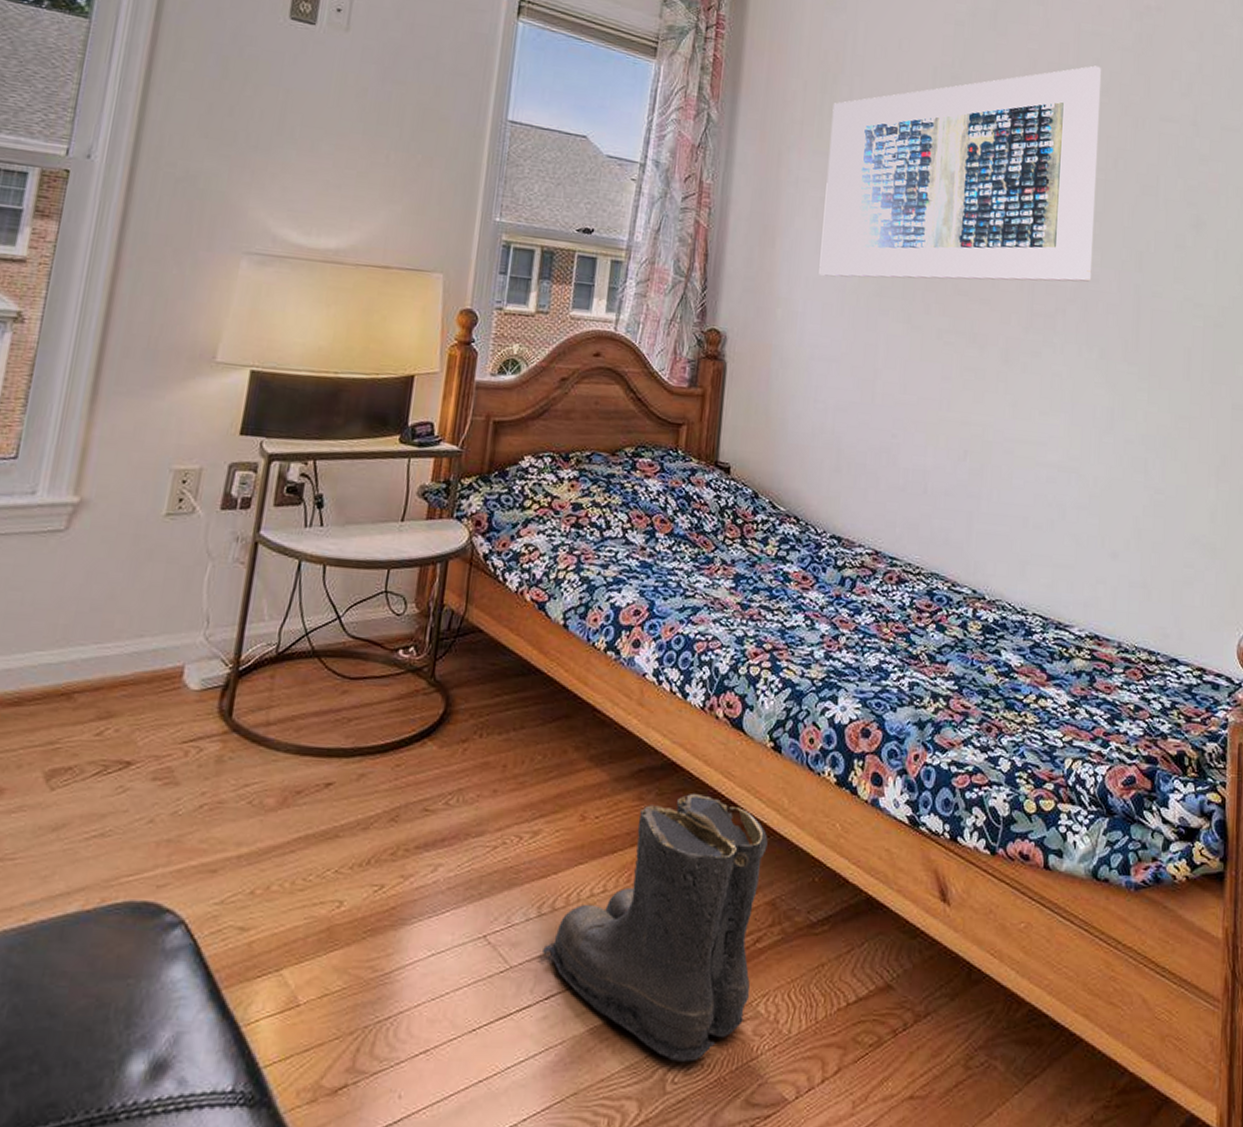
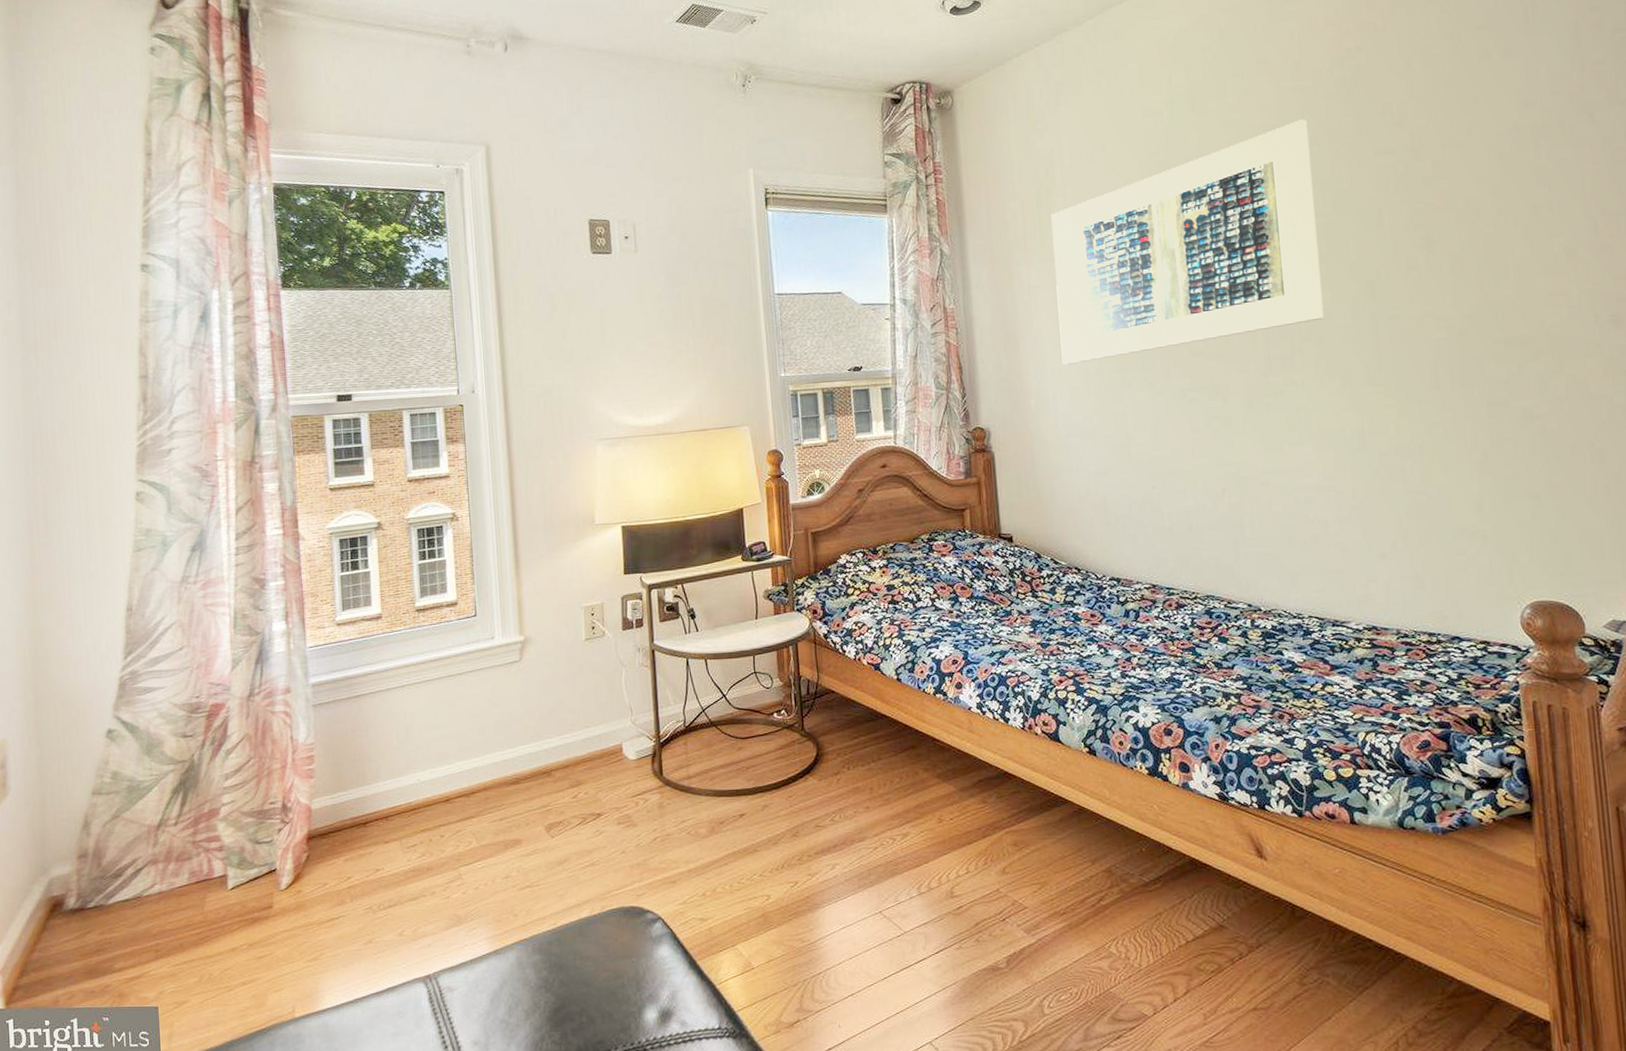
boots: present [543,794,768,1063] -> none [927,794,1102,993]

